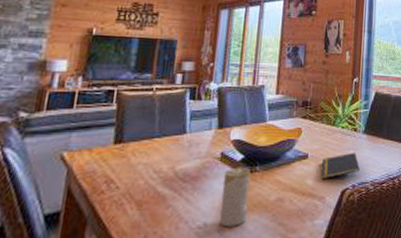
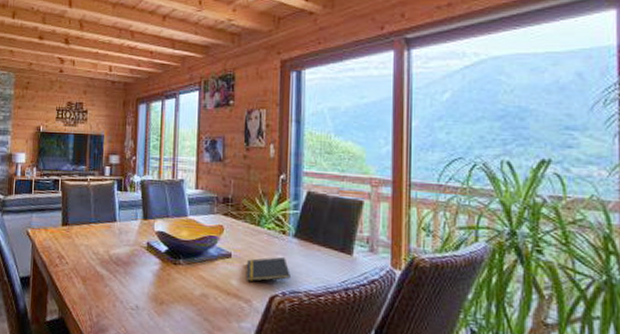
candle: present [219,167,251,227] -> none [148,258,175,314]

